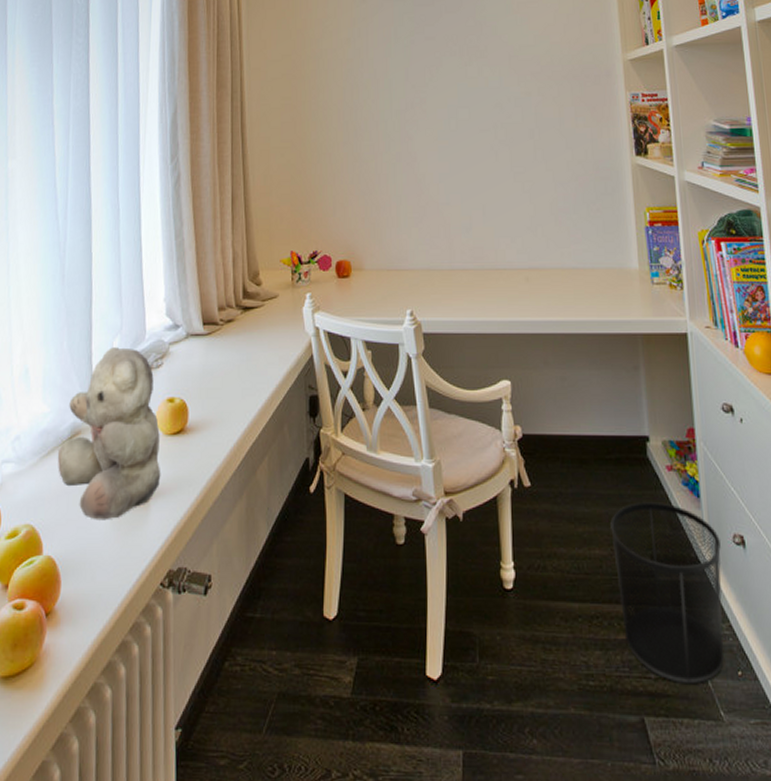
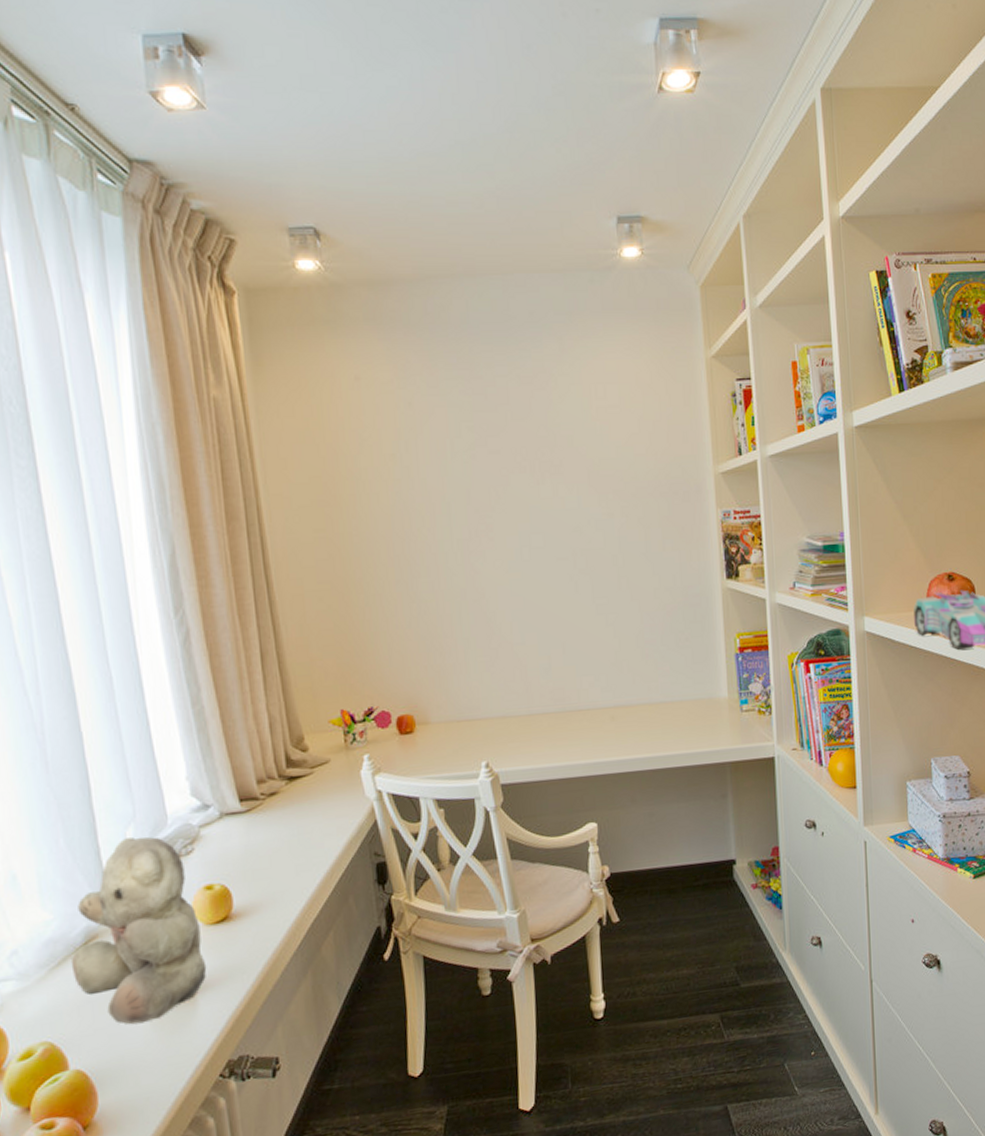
waste bin: present [610,502,724,685] -> none [698,918,800,1072]

